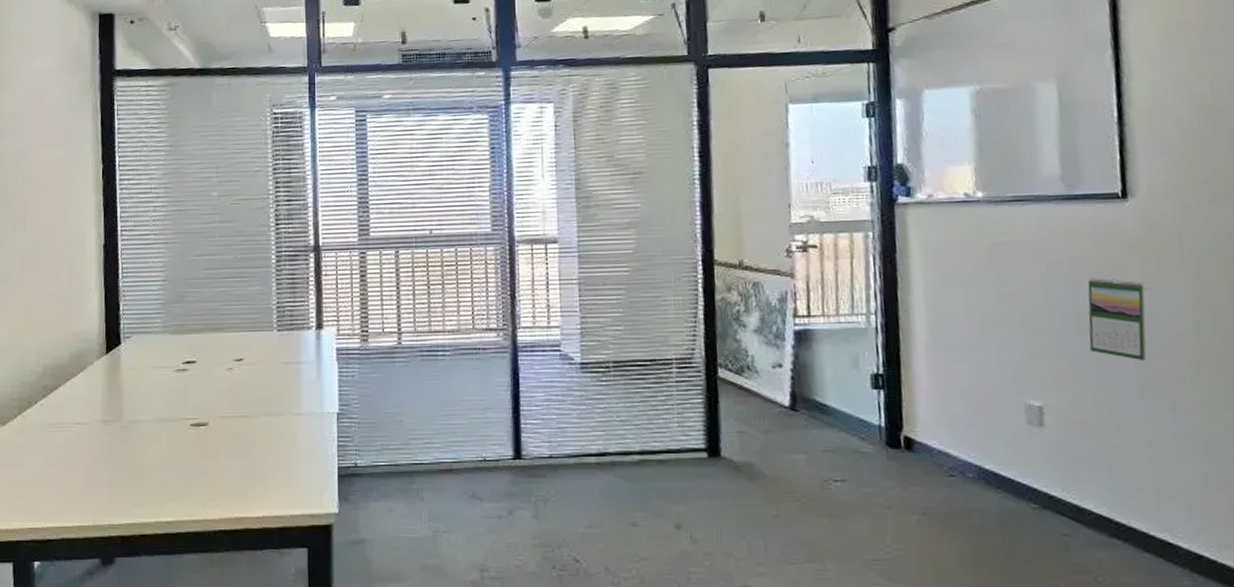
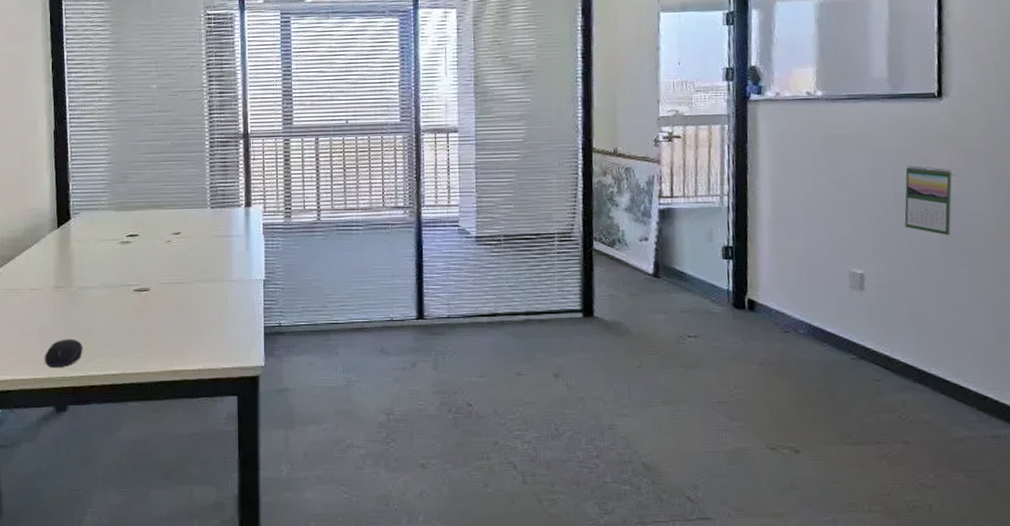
computer mouse: none [89,480,133,514] -> present [44,339,83,368]

